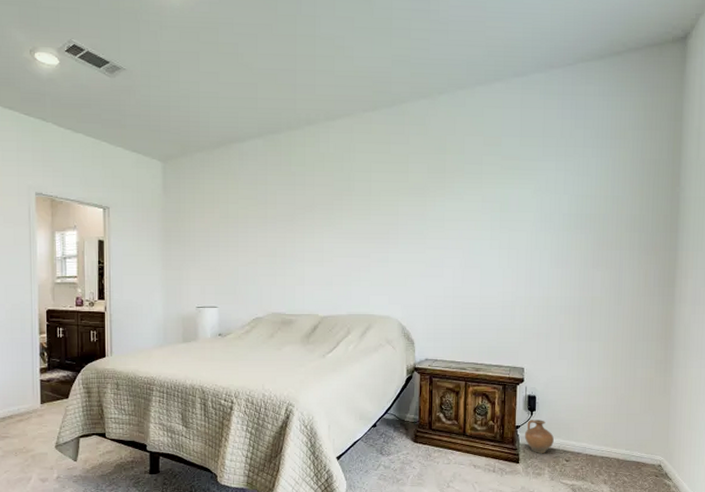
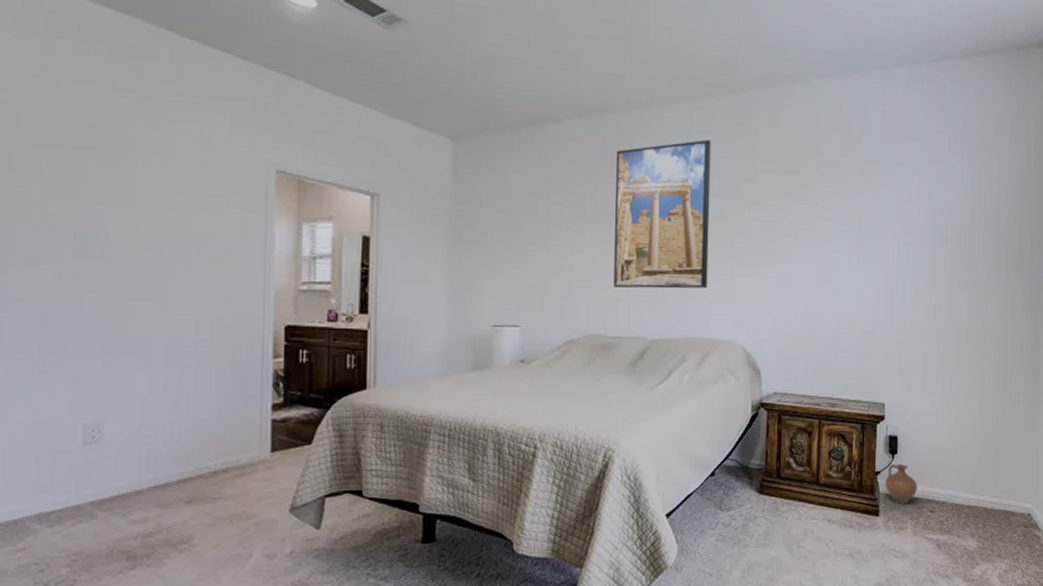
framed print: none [290,148,369,274] -> present [614,139,711,289]

